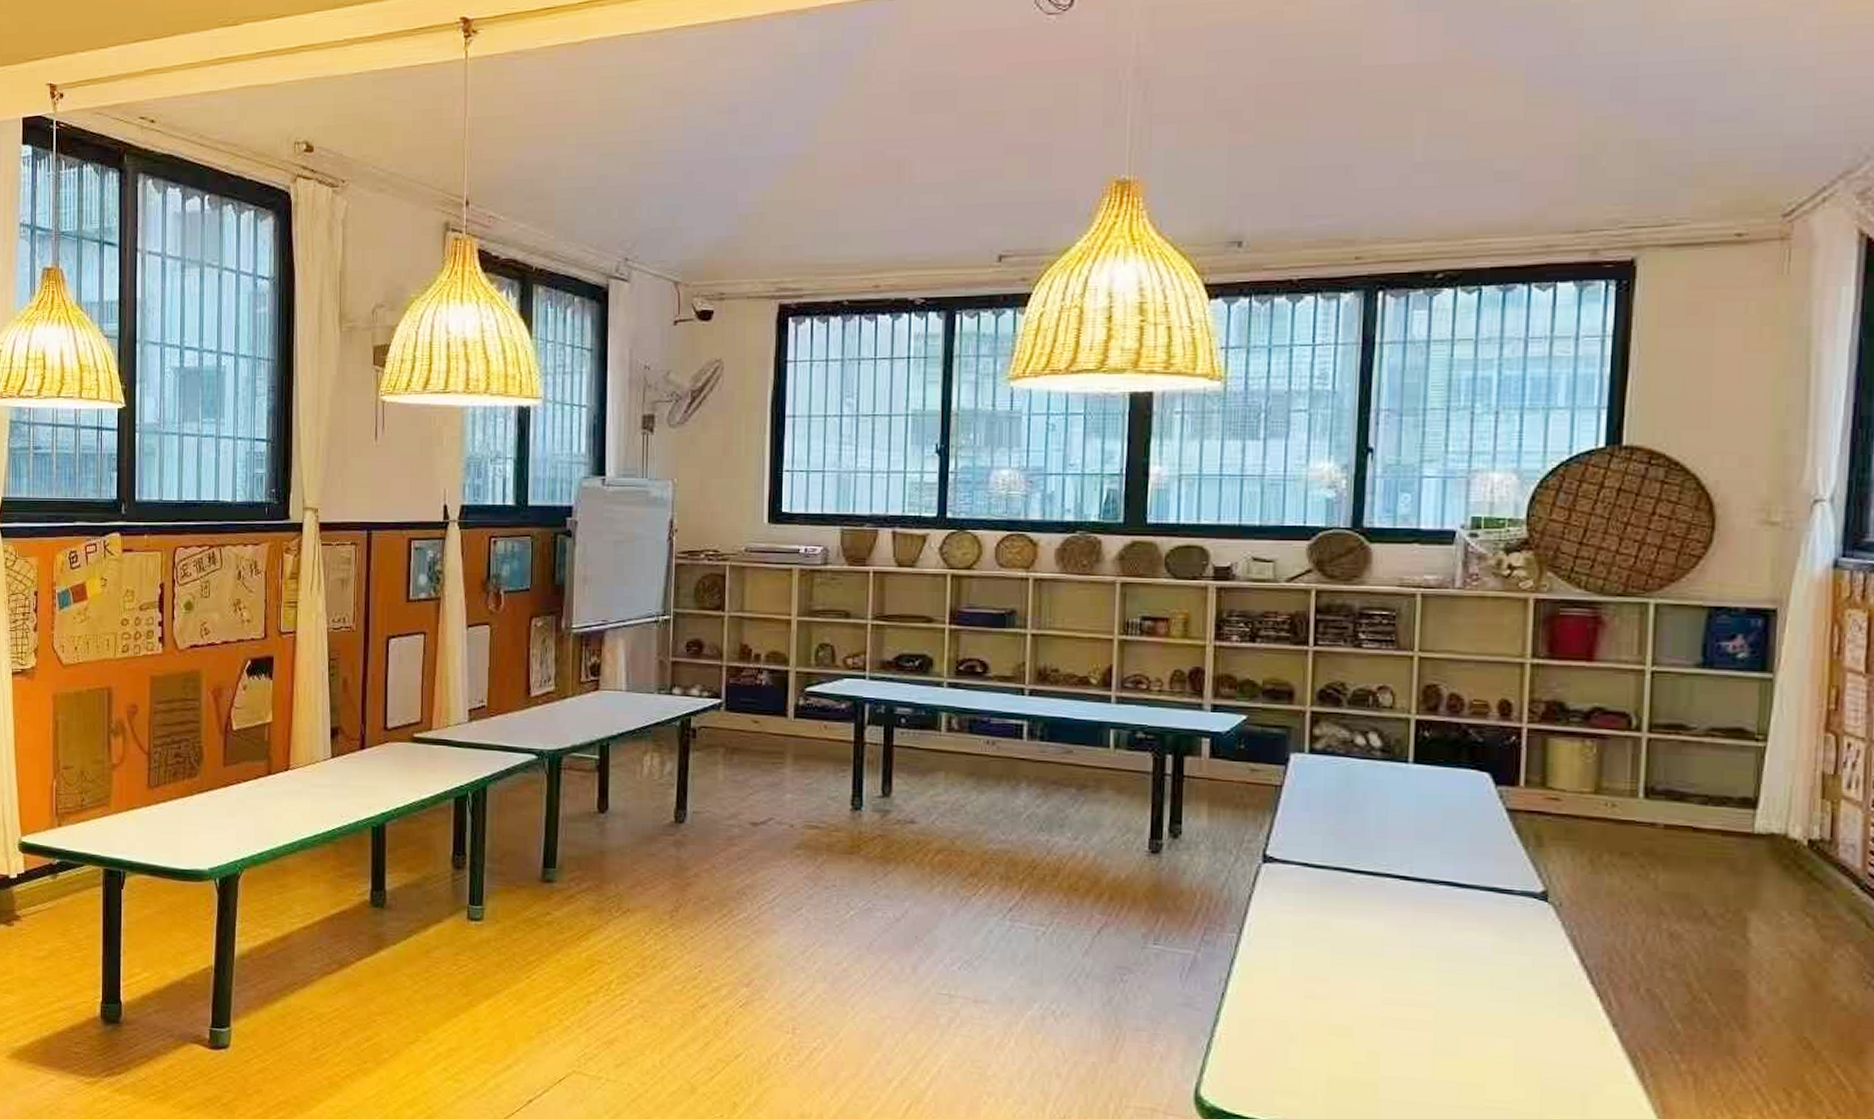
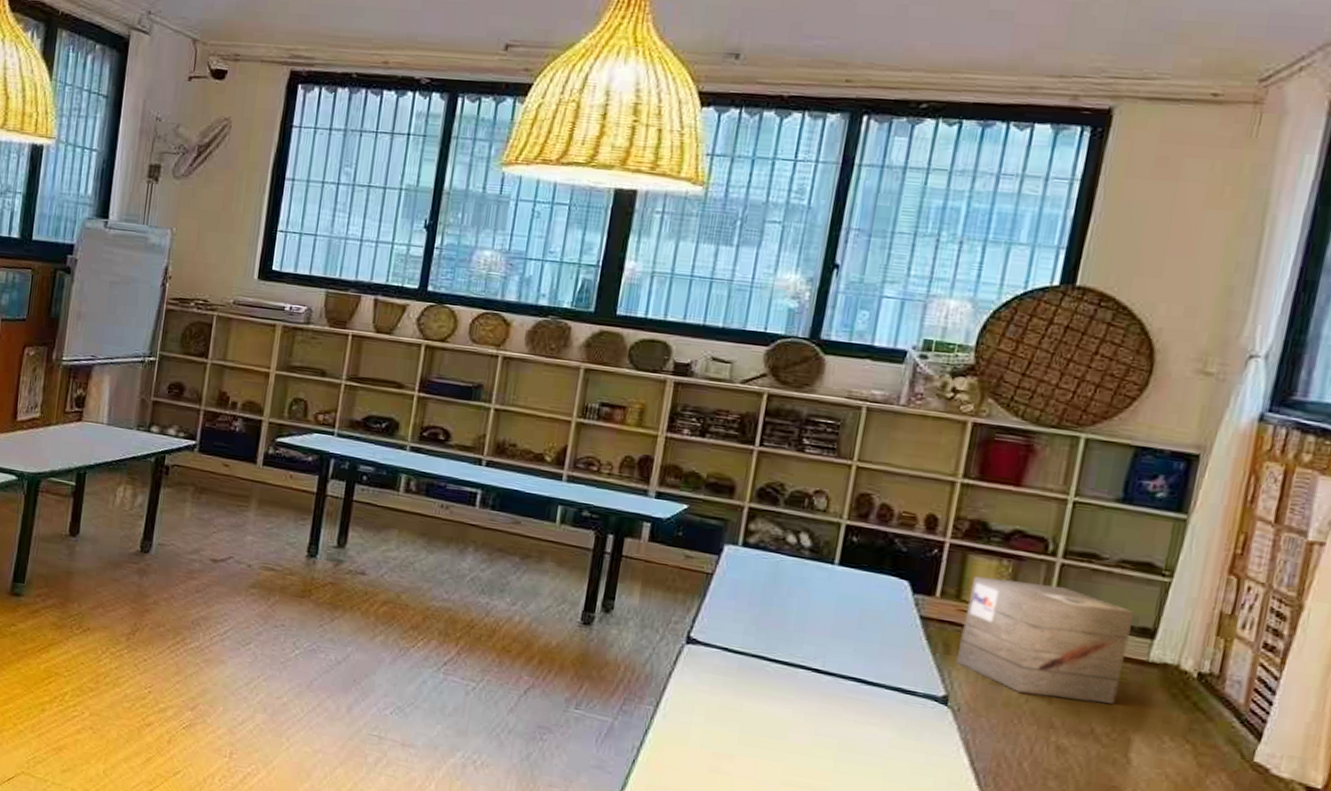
wooden crate: none [1551,760,1731,884] -> present [956,576,1134,705]

